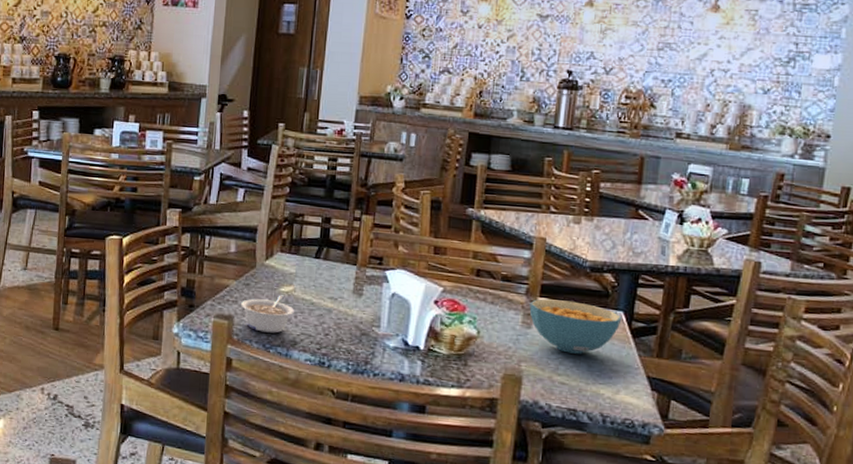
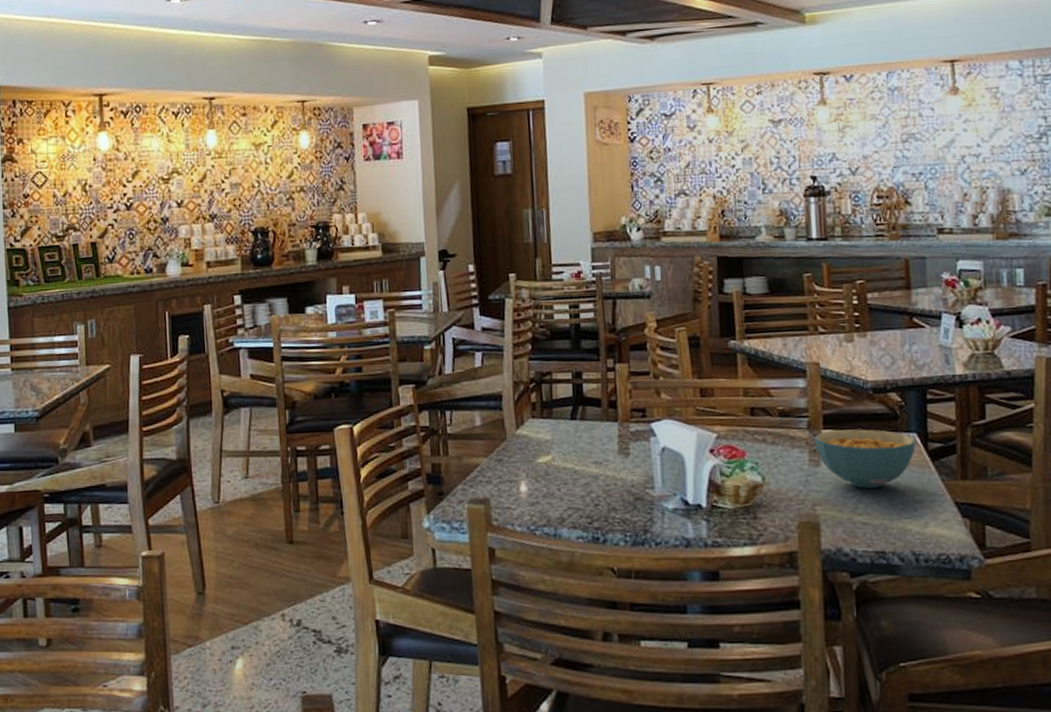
legume: present [240,295,295,333] -> none [495,467,558,513]

